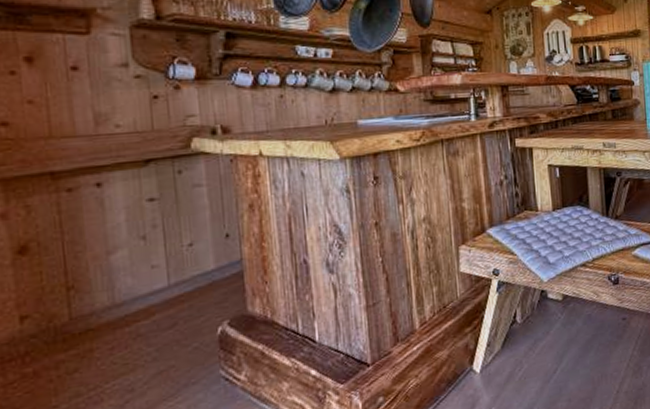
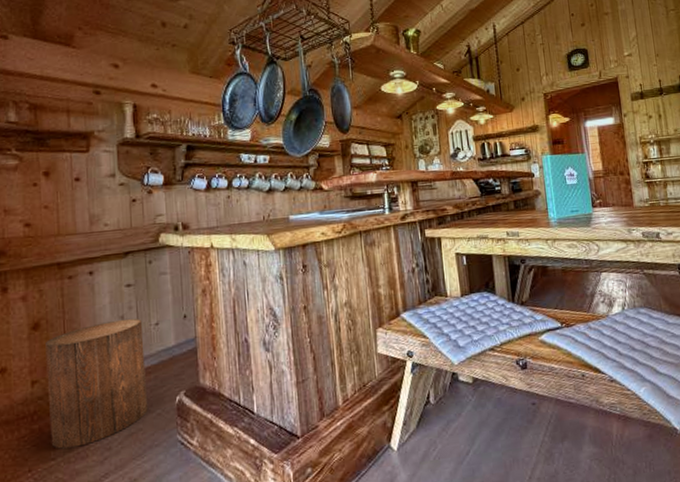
stool: none [38,238,182,395] -> present [45,318,149,449]

